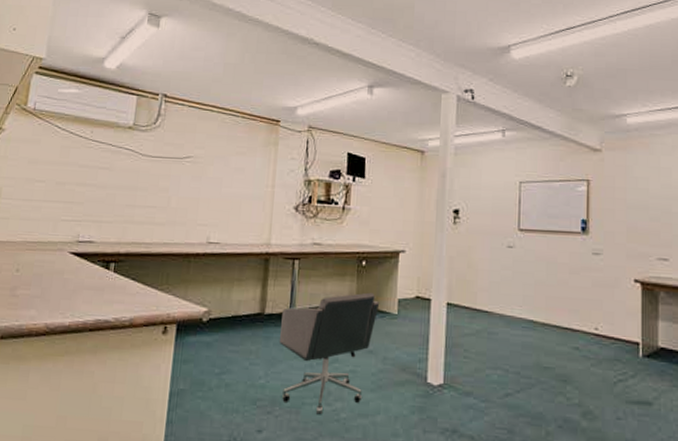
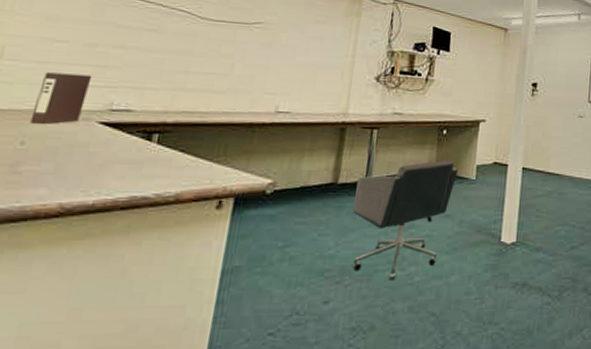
binder: none [21,209,63,254] -> present [29,72,93,124]

